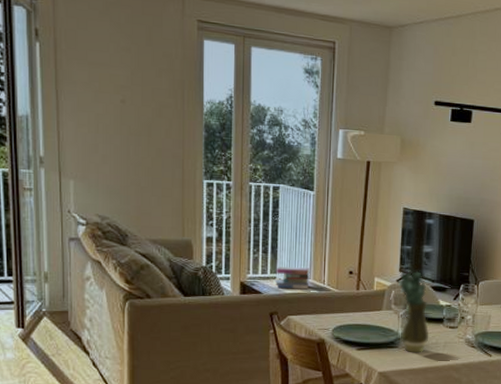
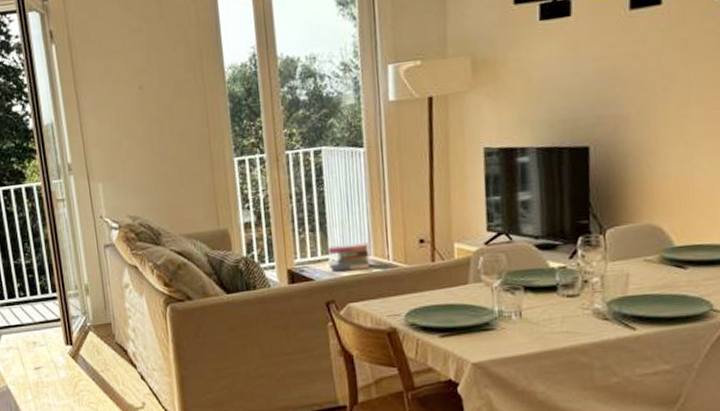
vase: present [398,266,430,353] -> none [487,224,539,336]

